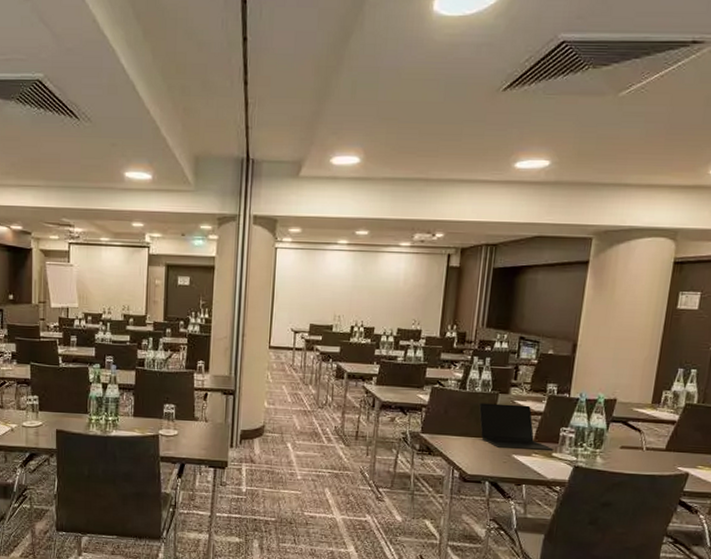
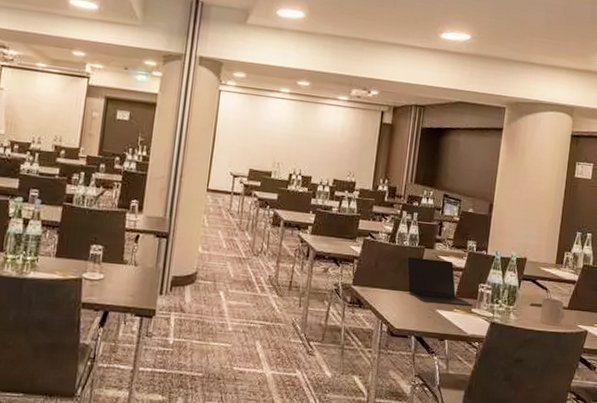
cup: none [631,440,662,470] -> present [540,298,565,327]

